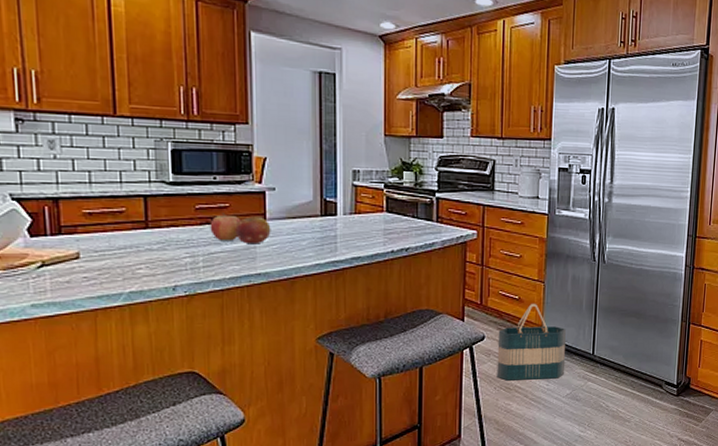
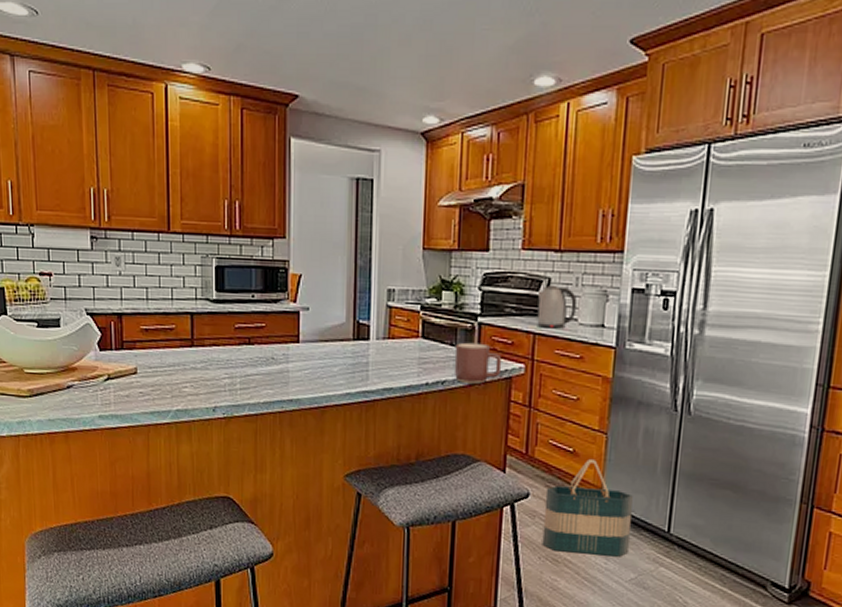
fruit: present [210,213,241,241] -> none [247,333,276,364]
fruit: present [235,216,271,244] -> none [270,338,304,368]
mug: none [416,214,458,249] -> present [454,342,502,384]
kettle: none [485,166,516,201] -> present [537,286,577,329]

